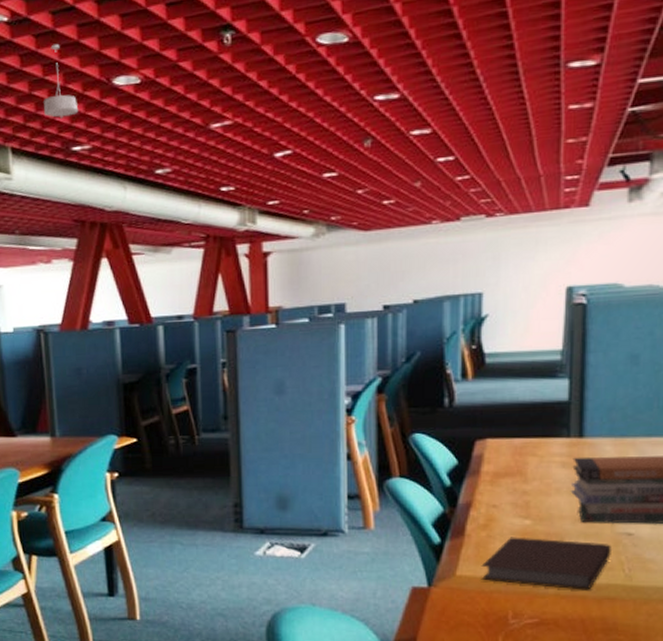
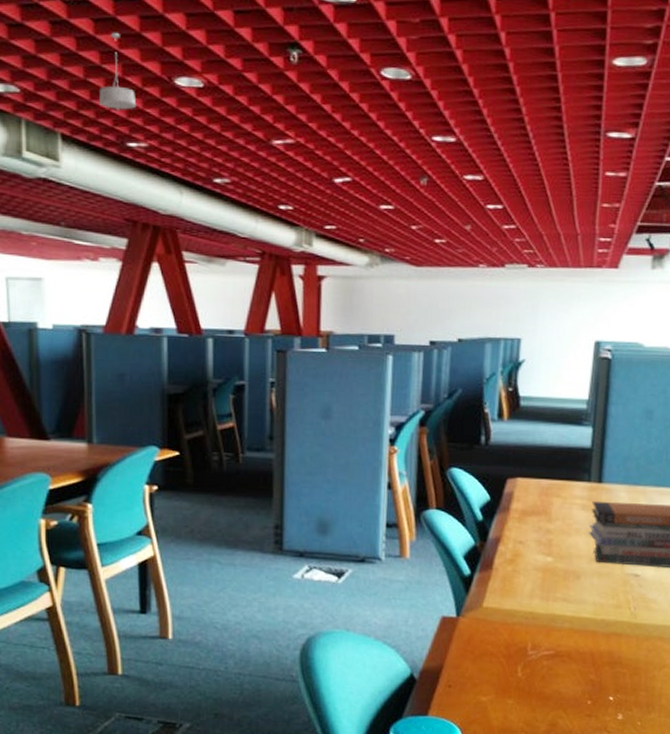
notebook: present [481,537,613,590] -> none [505,572,622,626]

